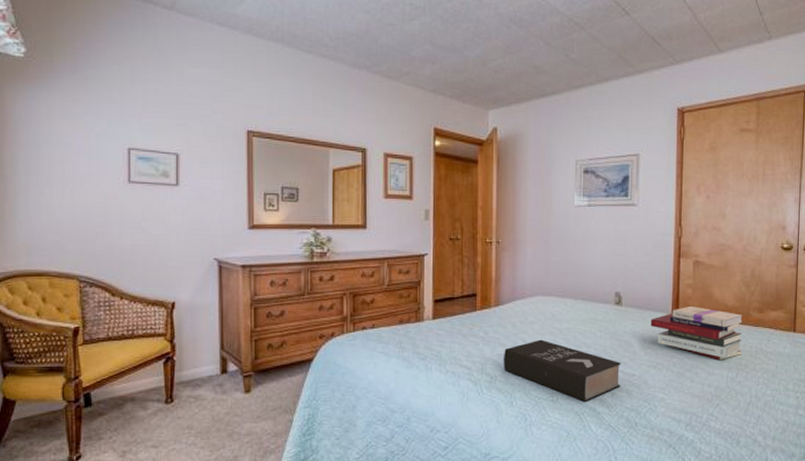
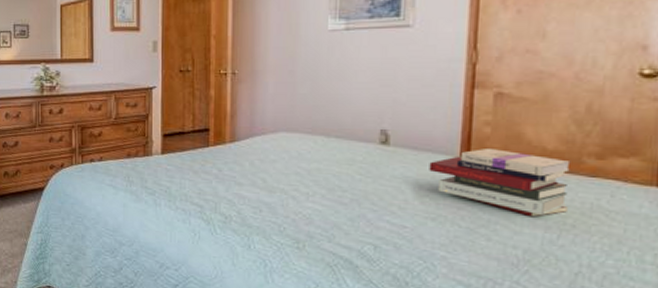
book: present [504,339,621,402] -> none [240,180,387,252]

